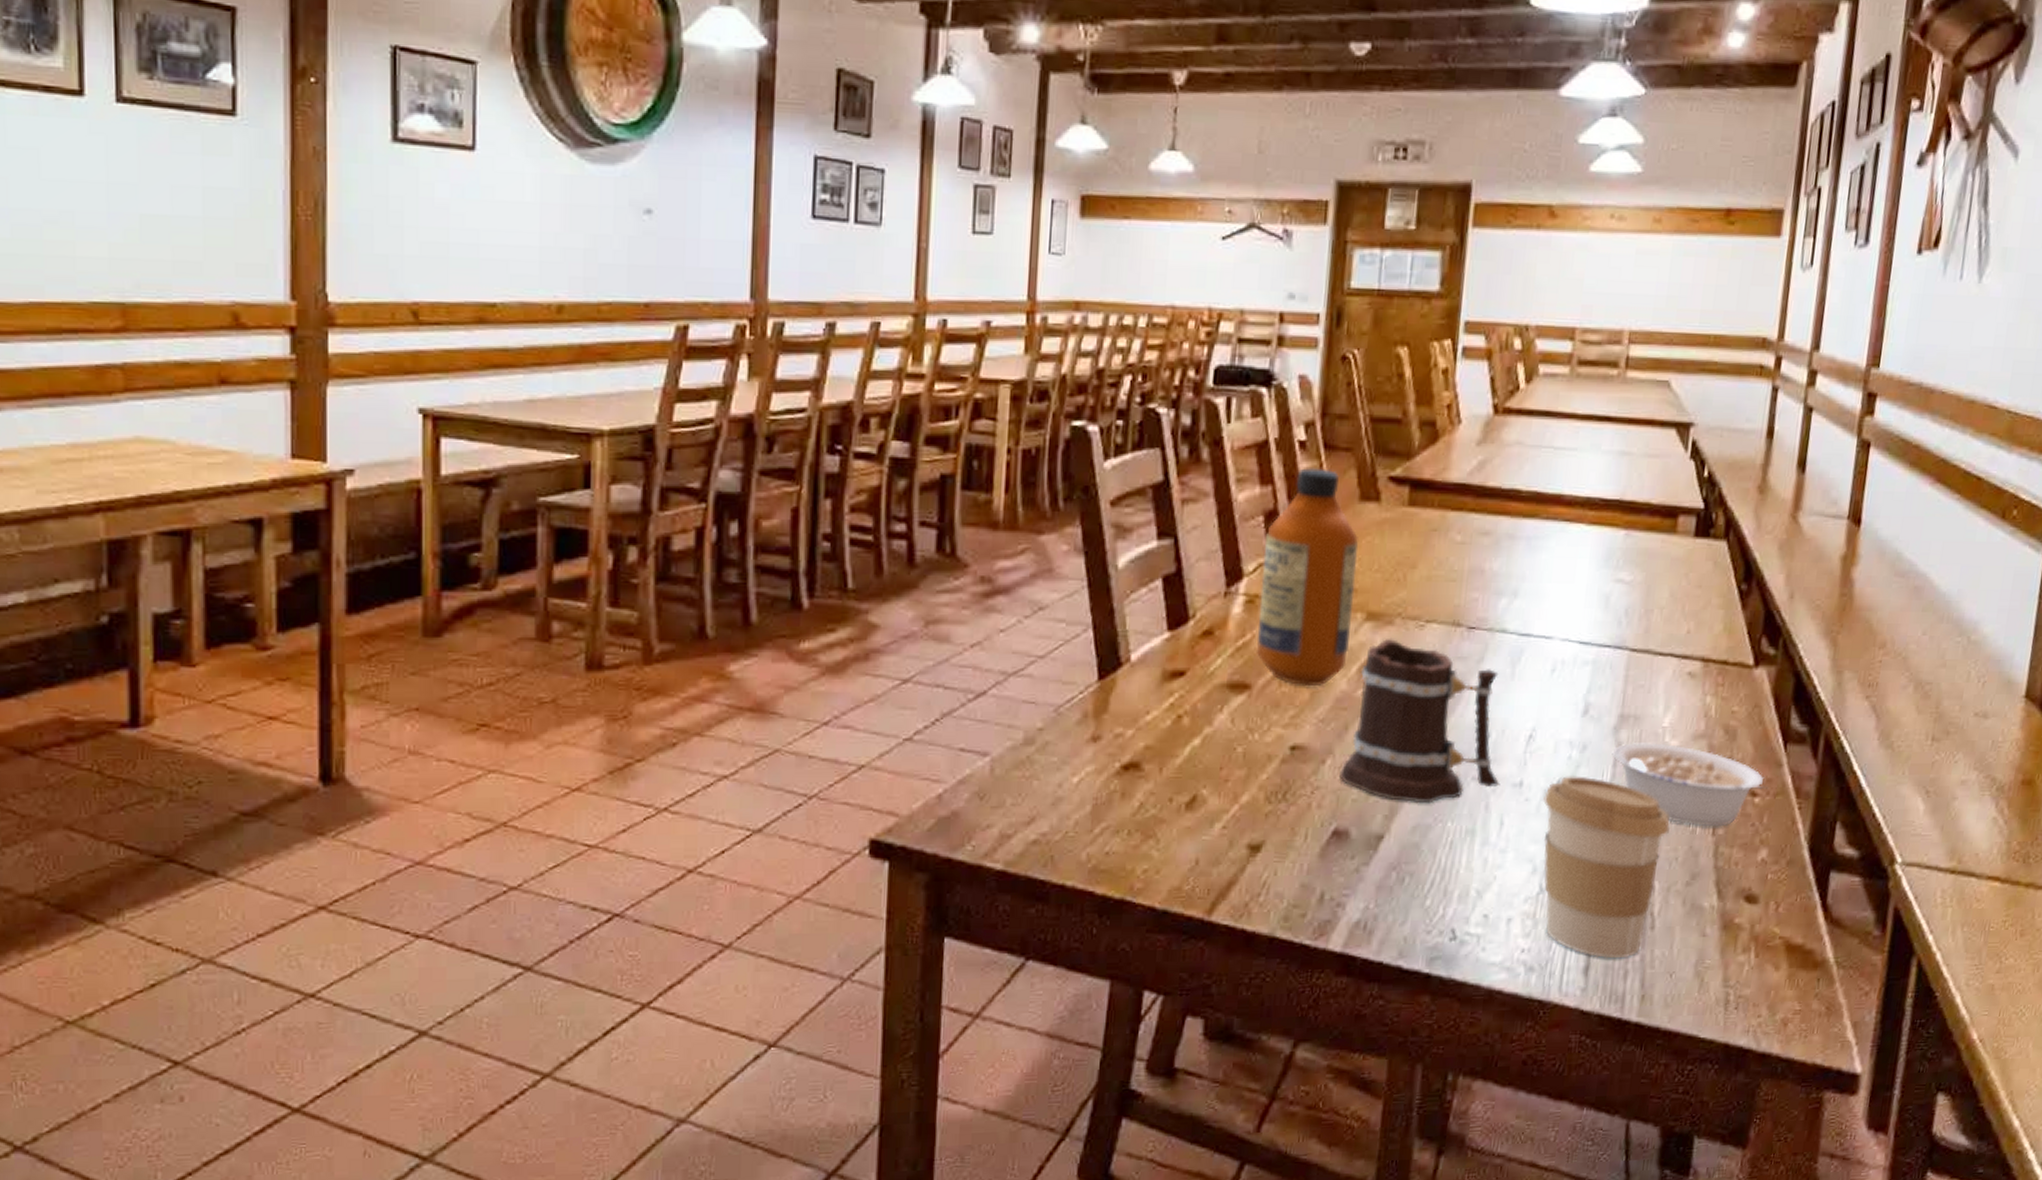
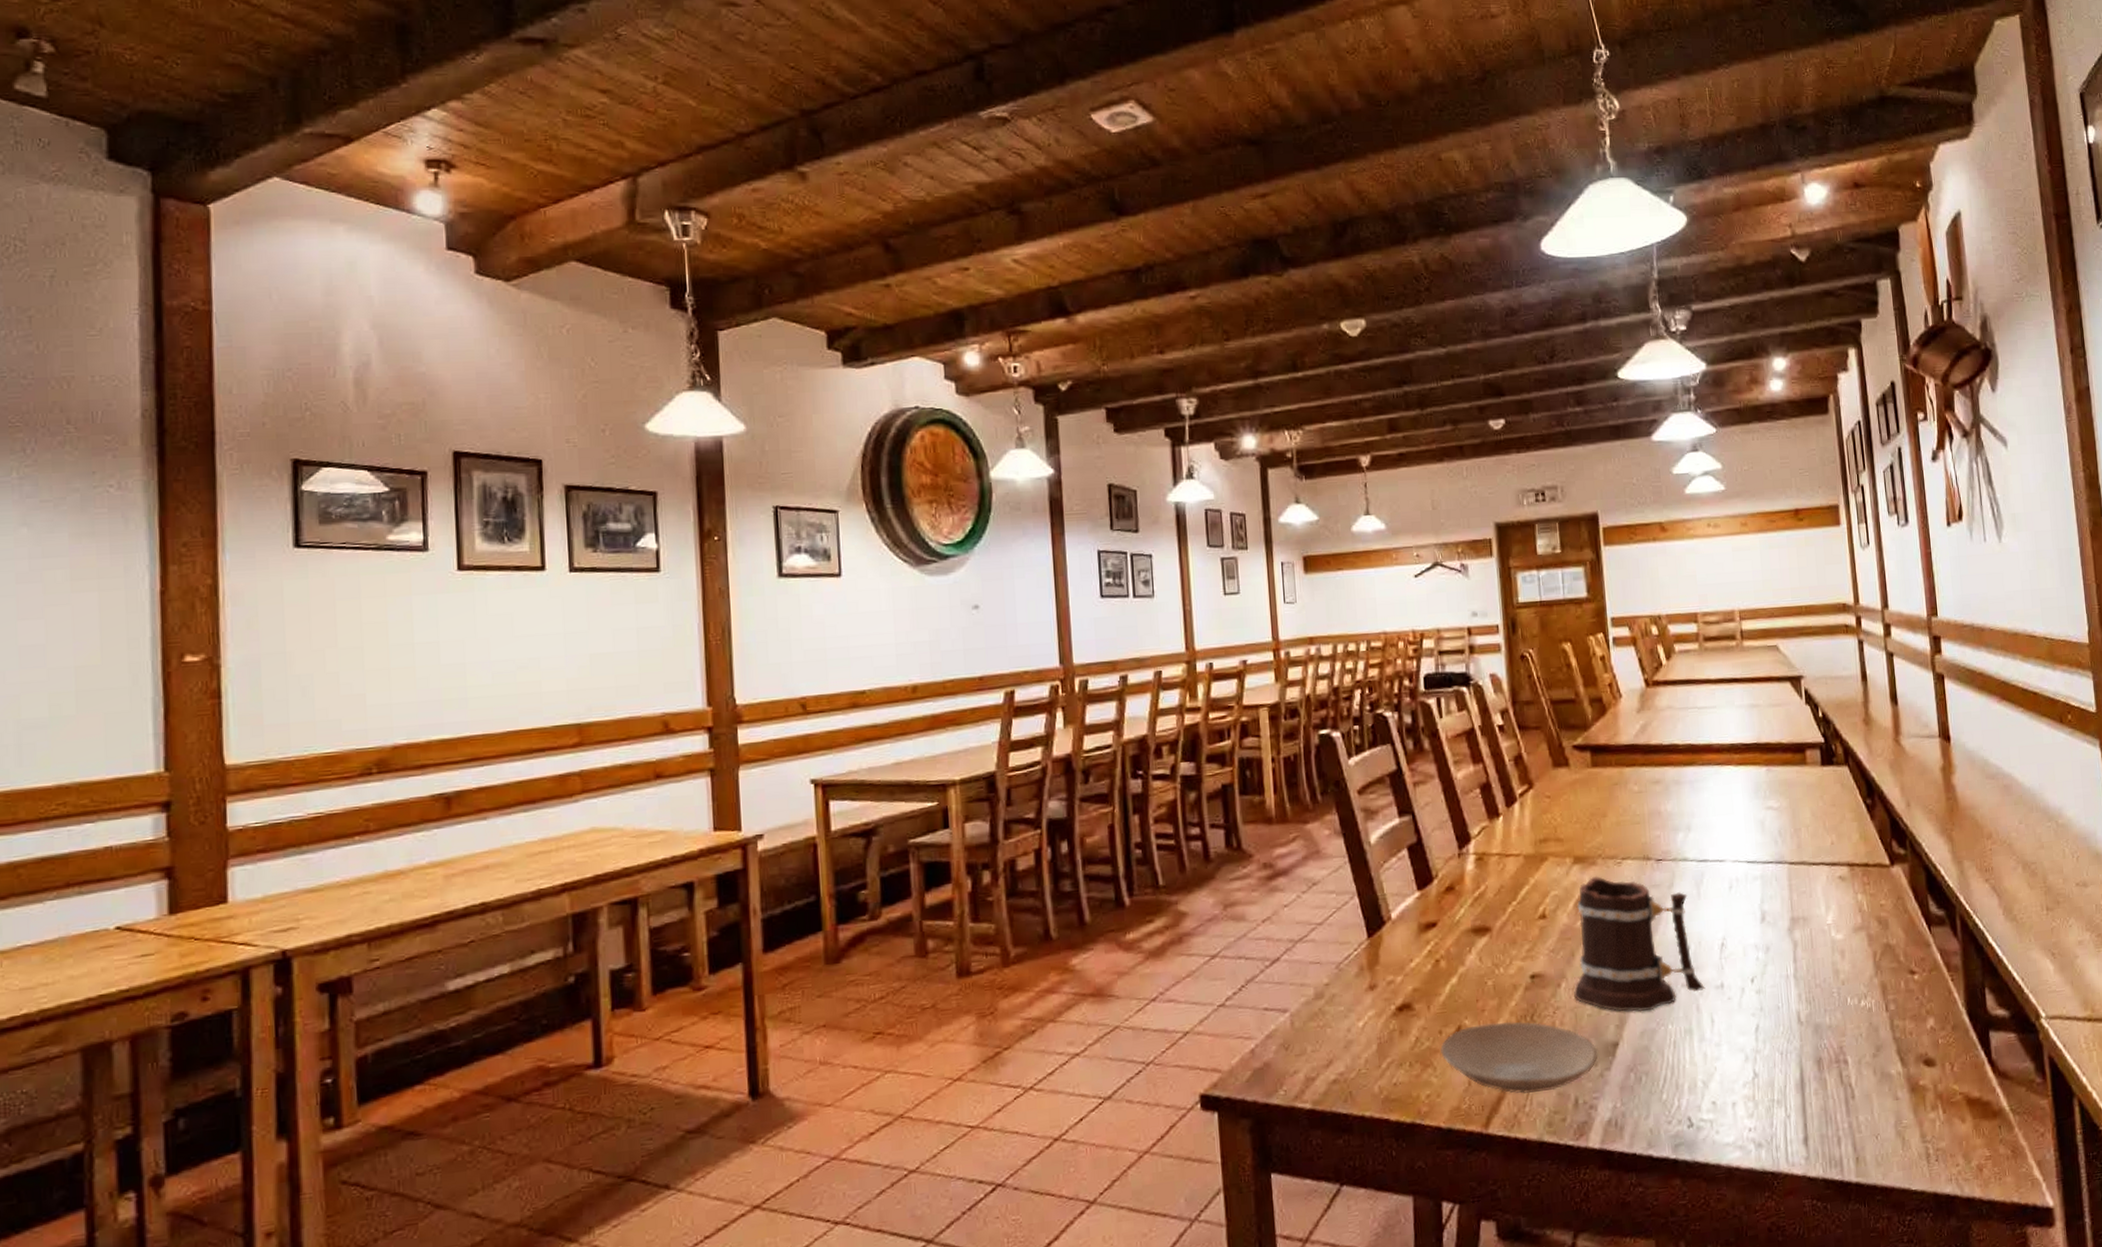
plate: none [1168,796,1358,882] -> present [1440,1021,1598,1094]
bottle: present [1256,468,1359,687] -> none [1483,745,1565,924]
coffee cup: present [1543,776,1670,959] -> none [1743,973,1850,1129]
legume: present [1612,743,1768,827] -> none [1791,938,1923,1006]

